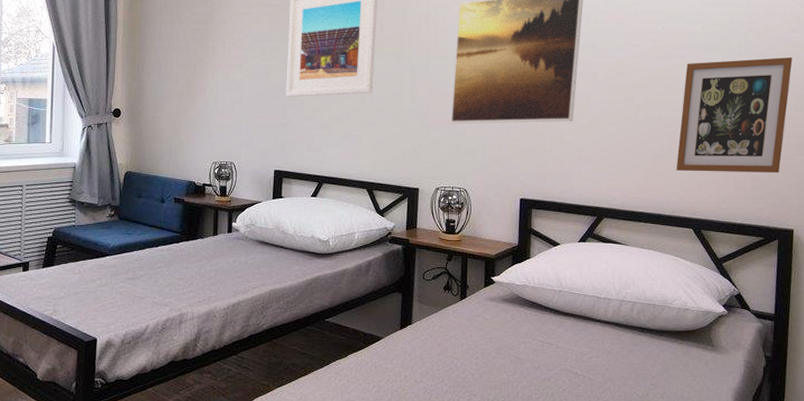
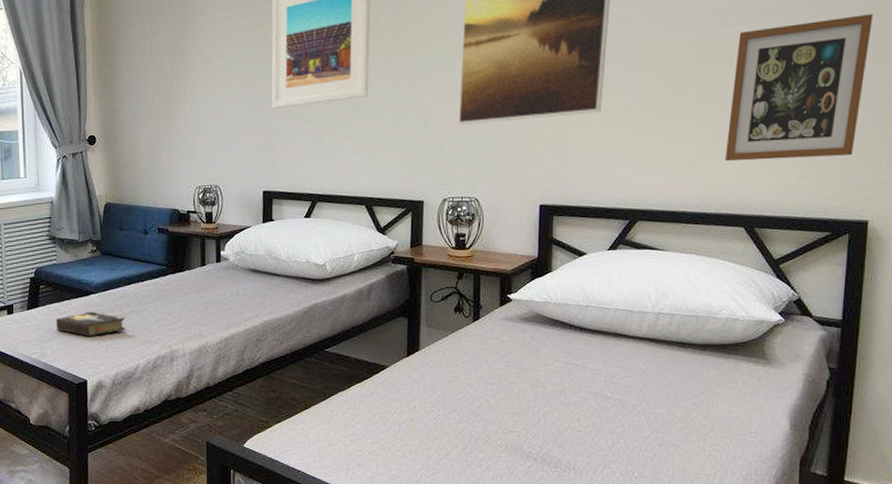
hardback book: none [70,272,138,297] -> present [56,311,126,337]

